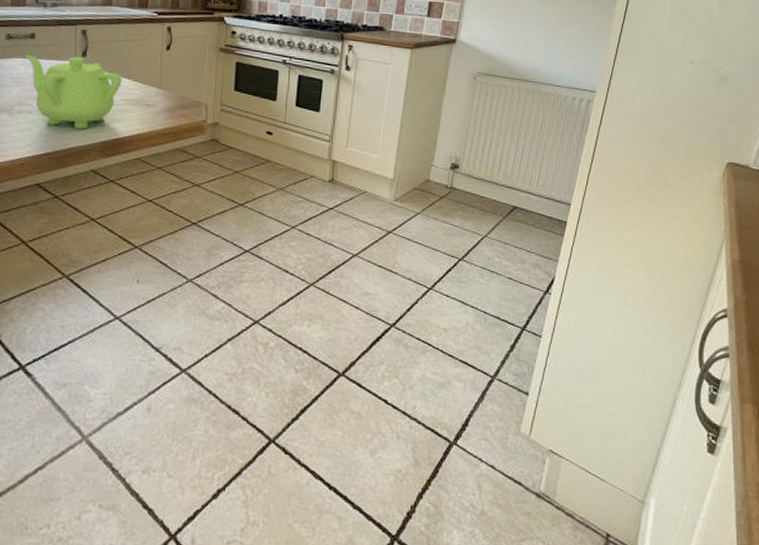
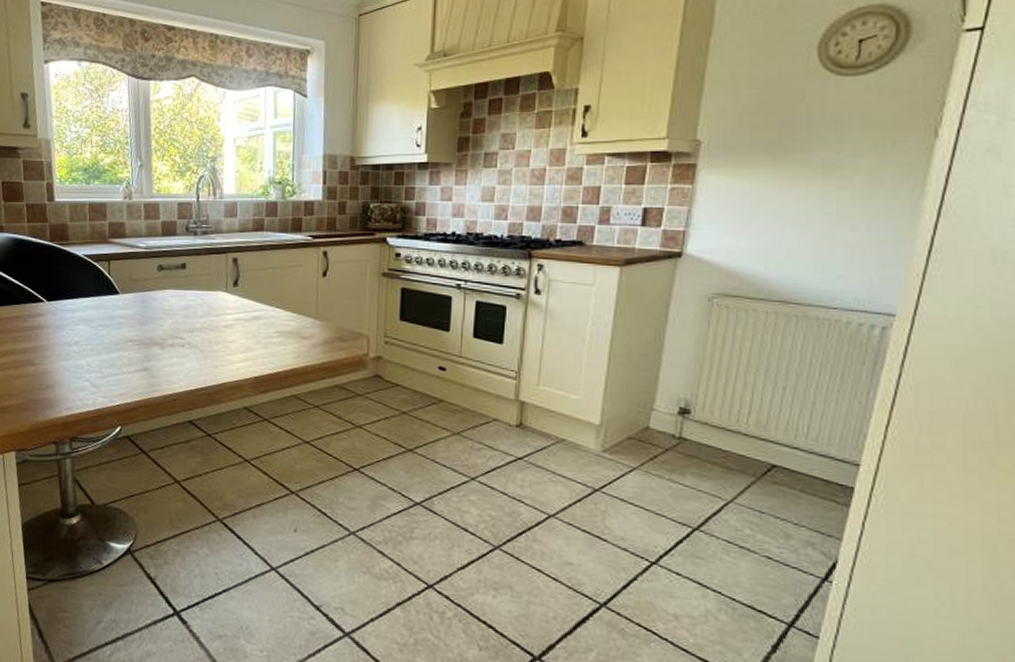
teapot: present [25,54,122,130] -> none [176,285,275,364]

